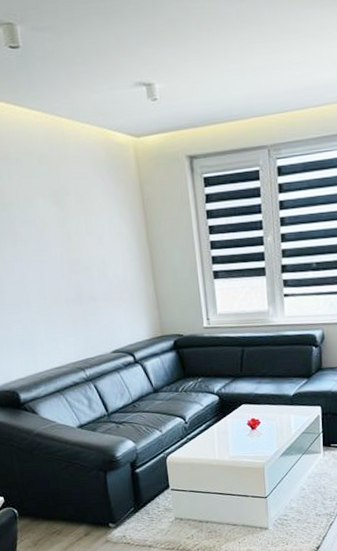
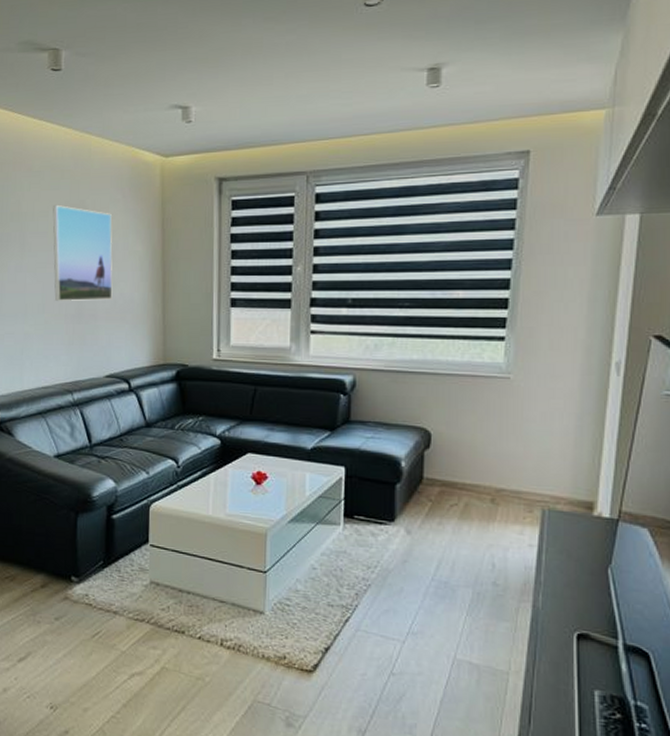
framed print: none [36,192,107,287] -> present [53,205,113,301]

